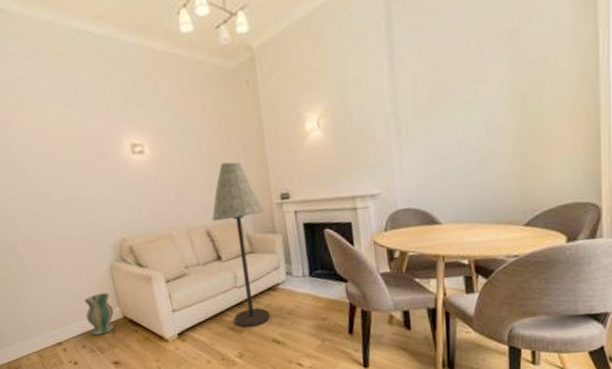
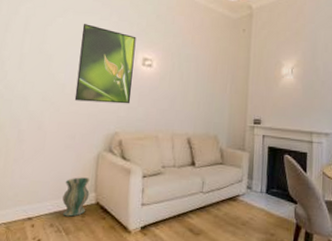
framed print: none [47,114,130,211] -> present [74,24,136,104]
floor lamp: present [212,162,270,328] -> none [194,85,239,232]

